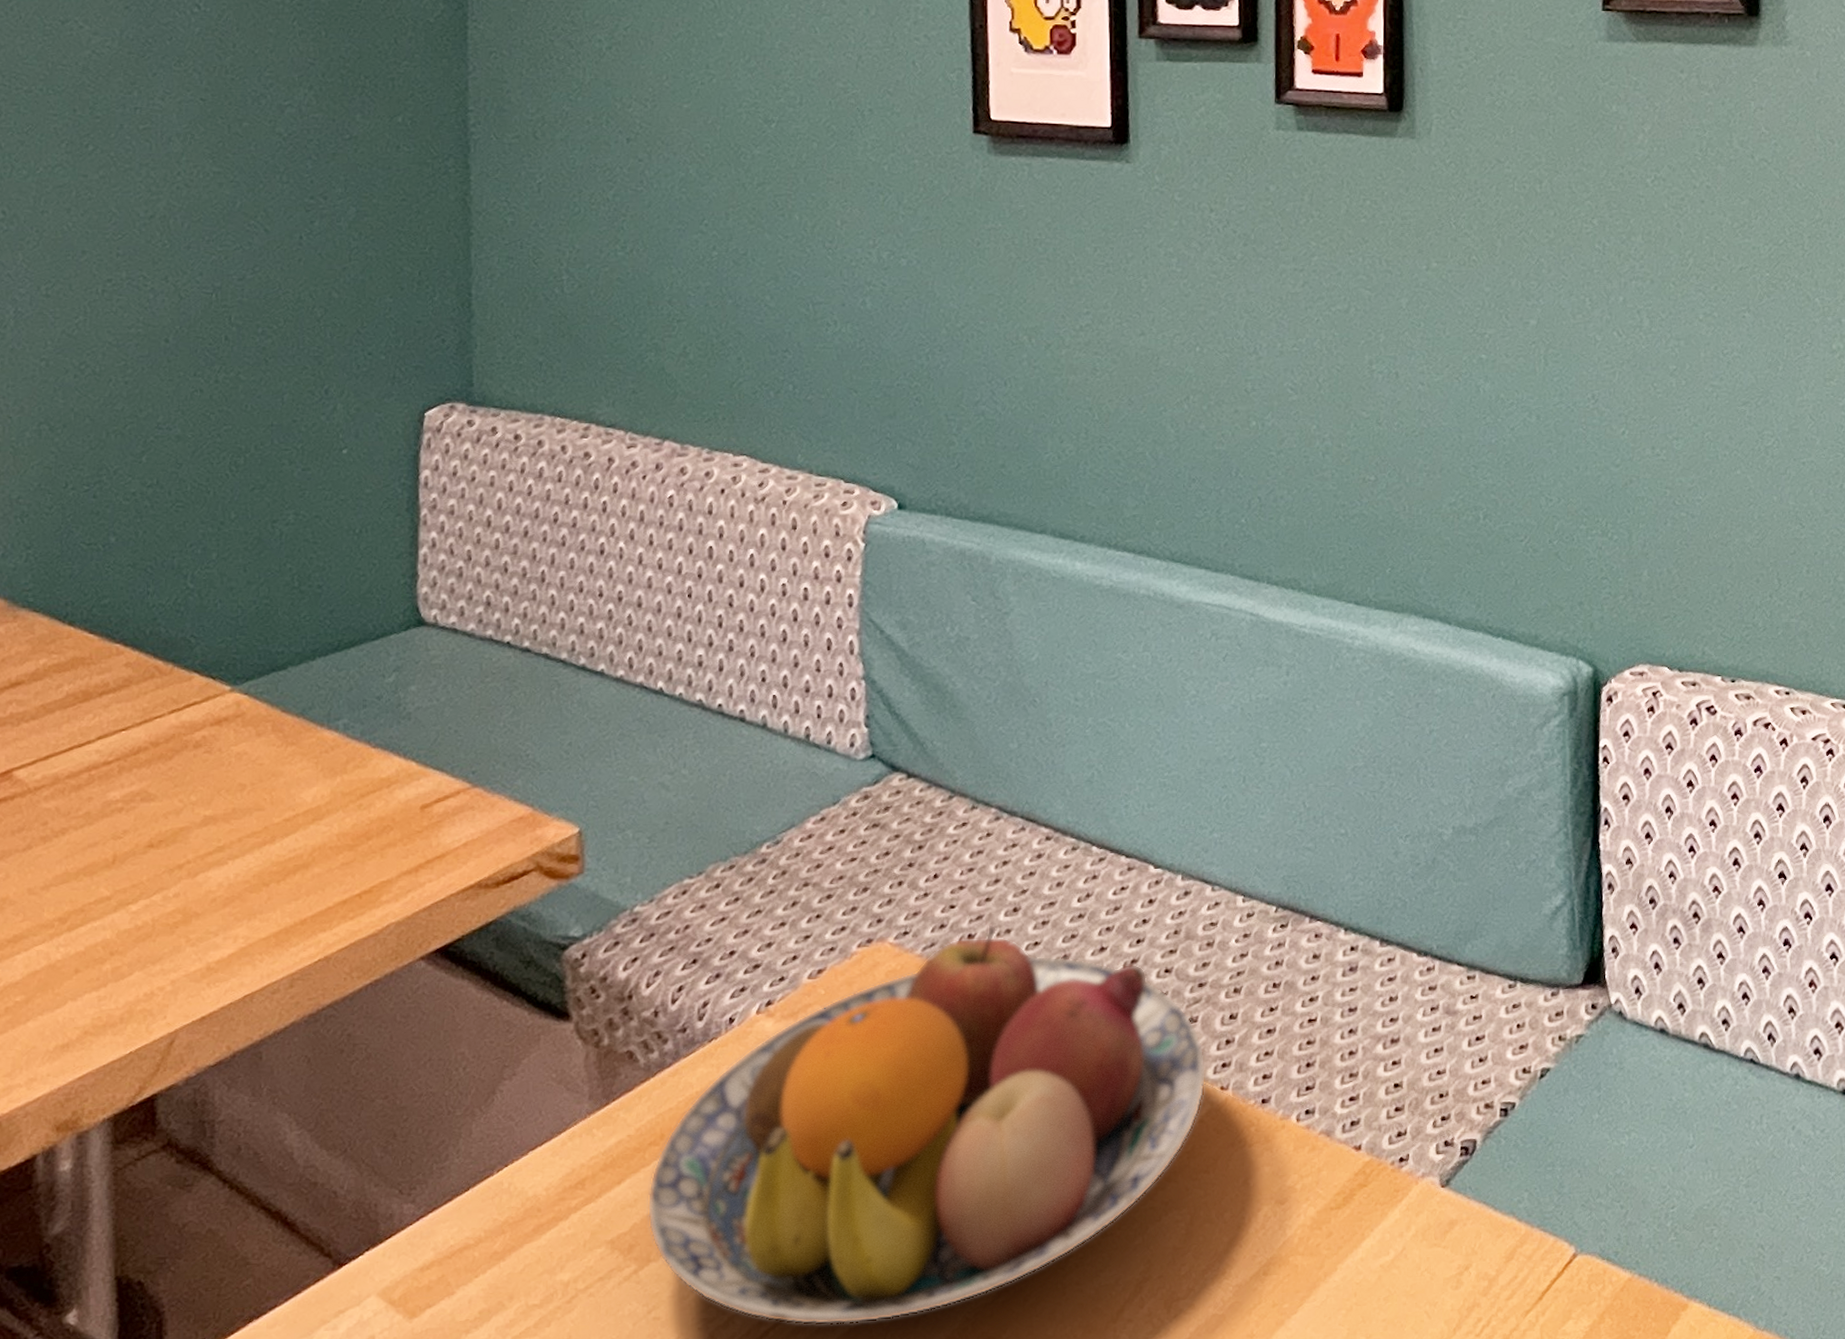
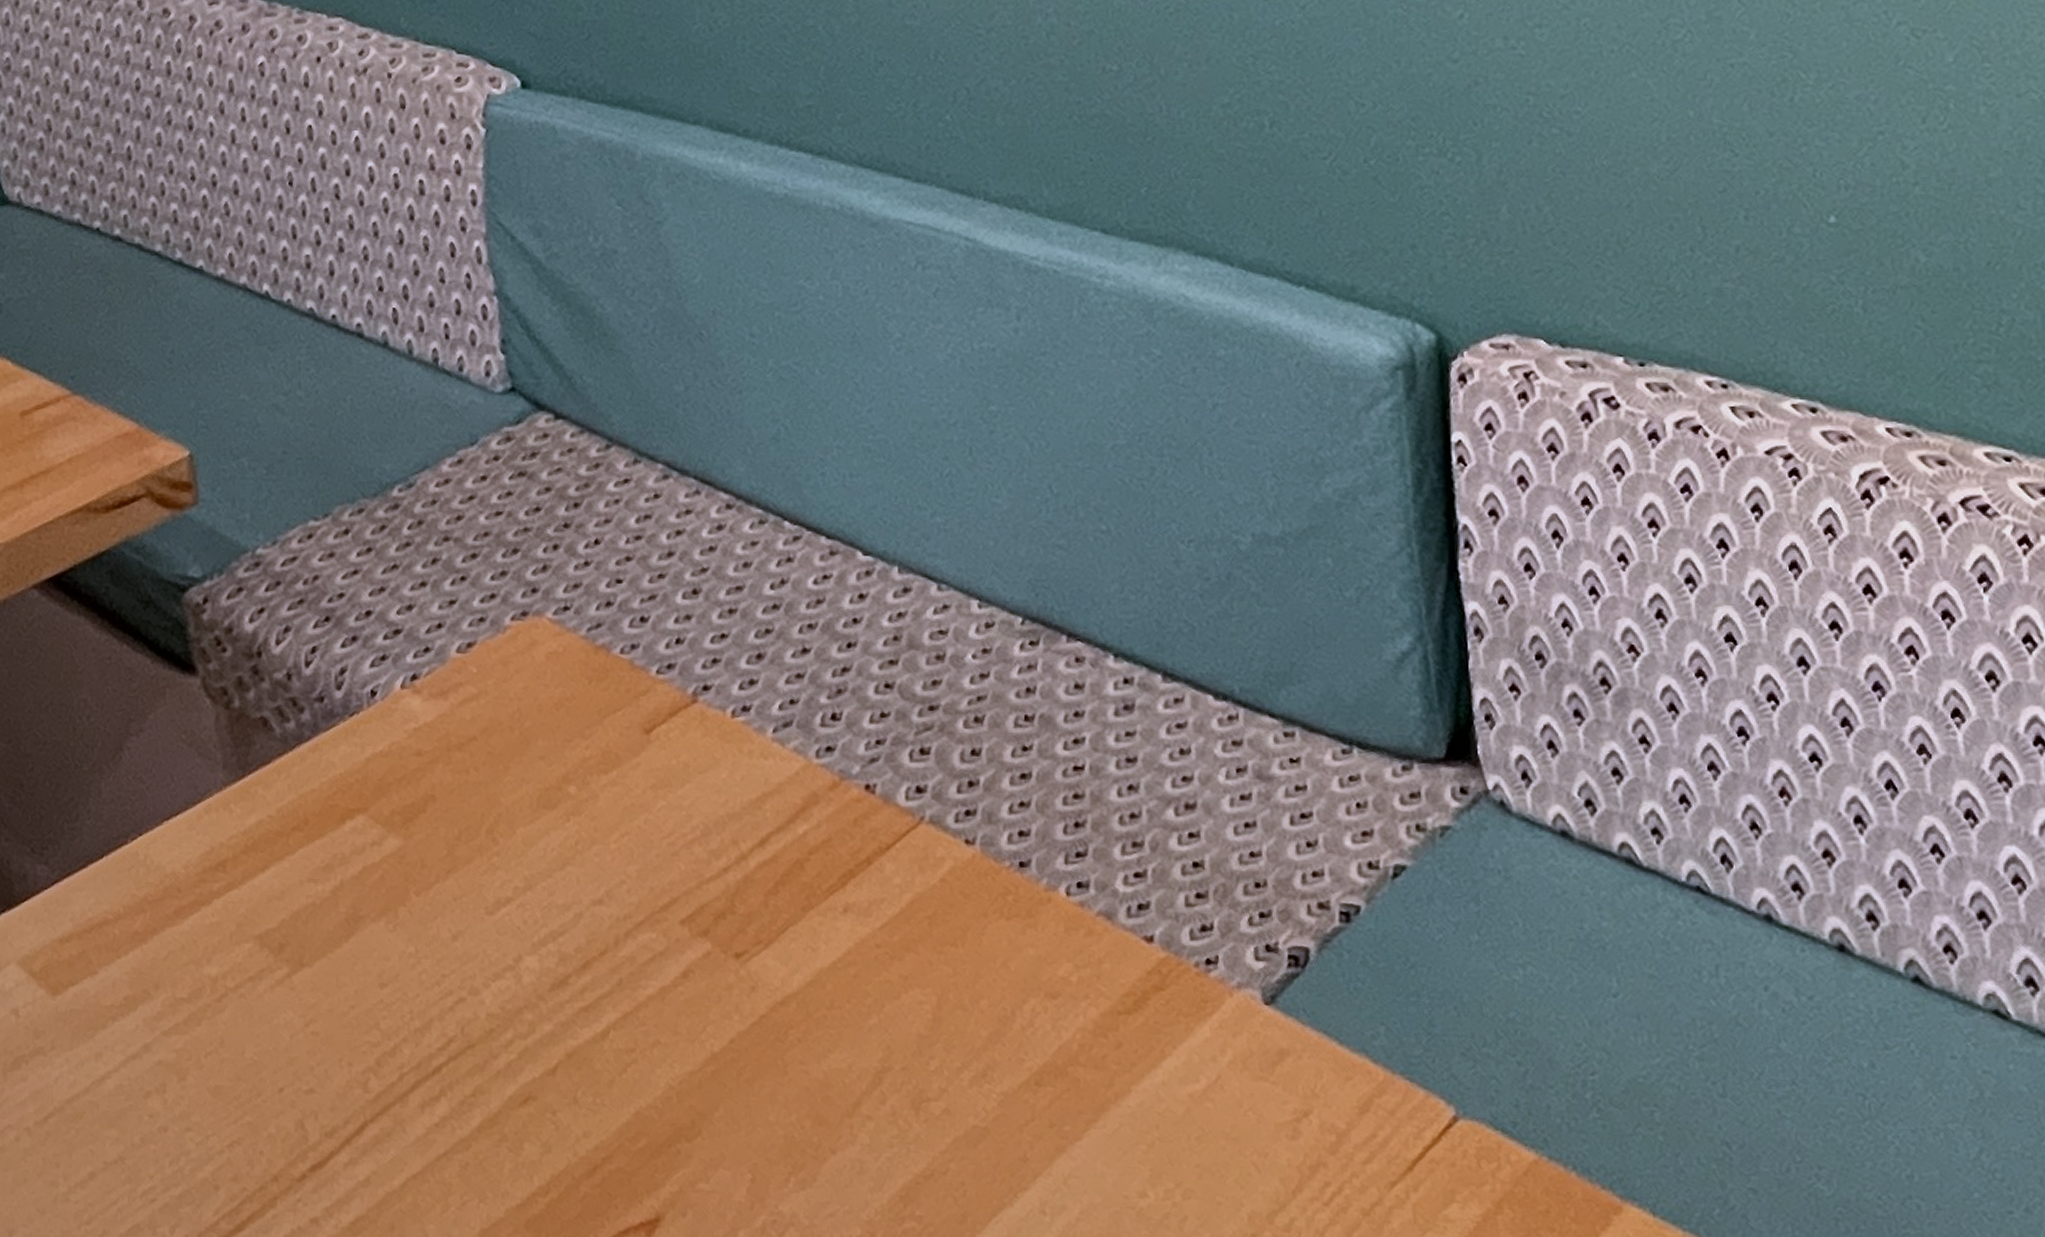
fruit bowl: present [647,924,1207,1325] -> none [295,607,946,1074]

